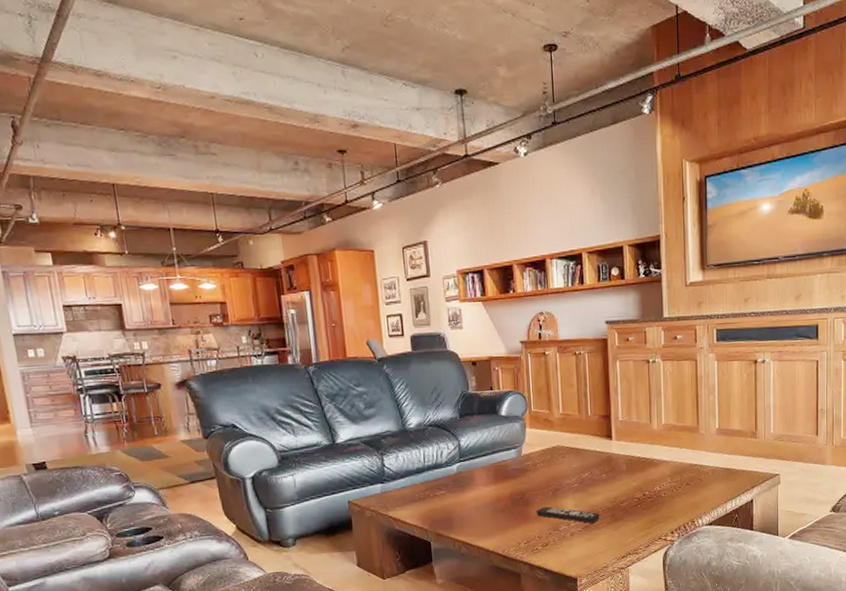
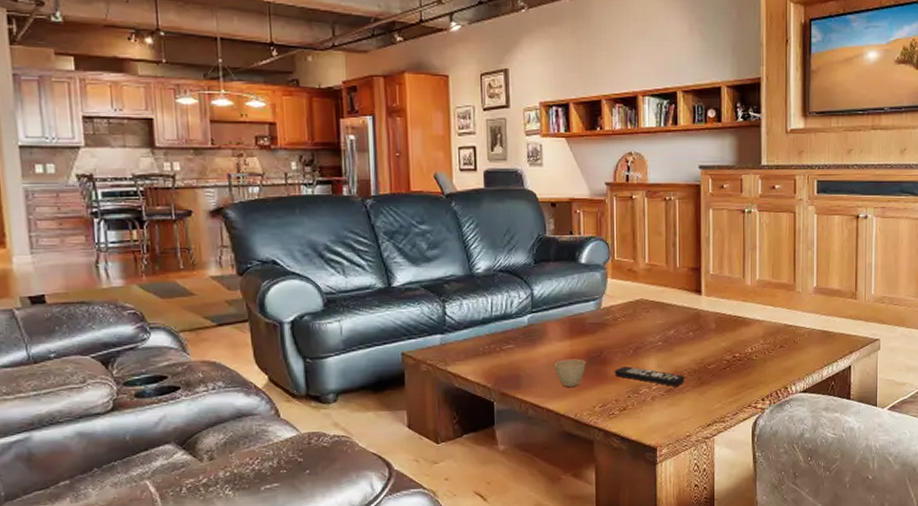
cup: none [483,501,511,527] -> present [555,359,586,387]

